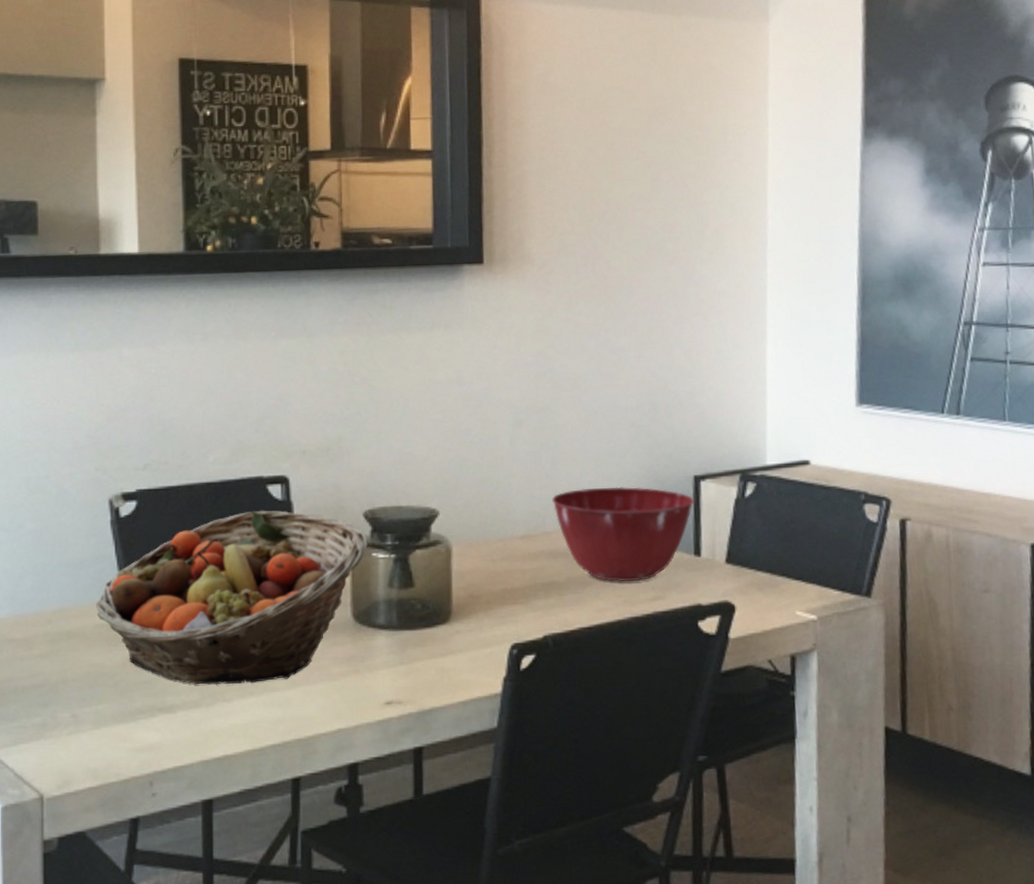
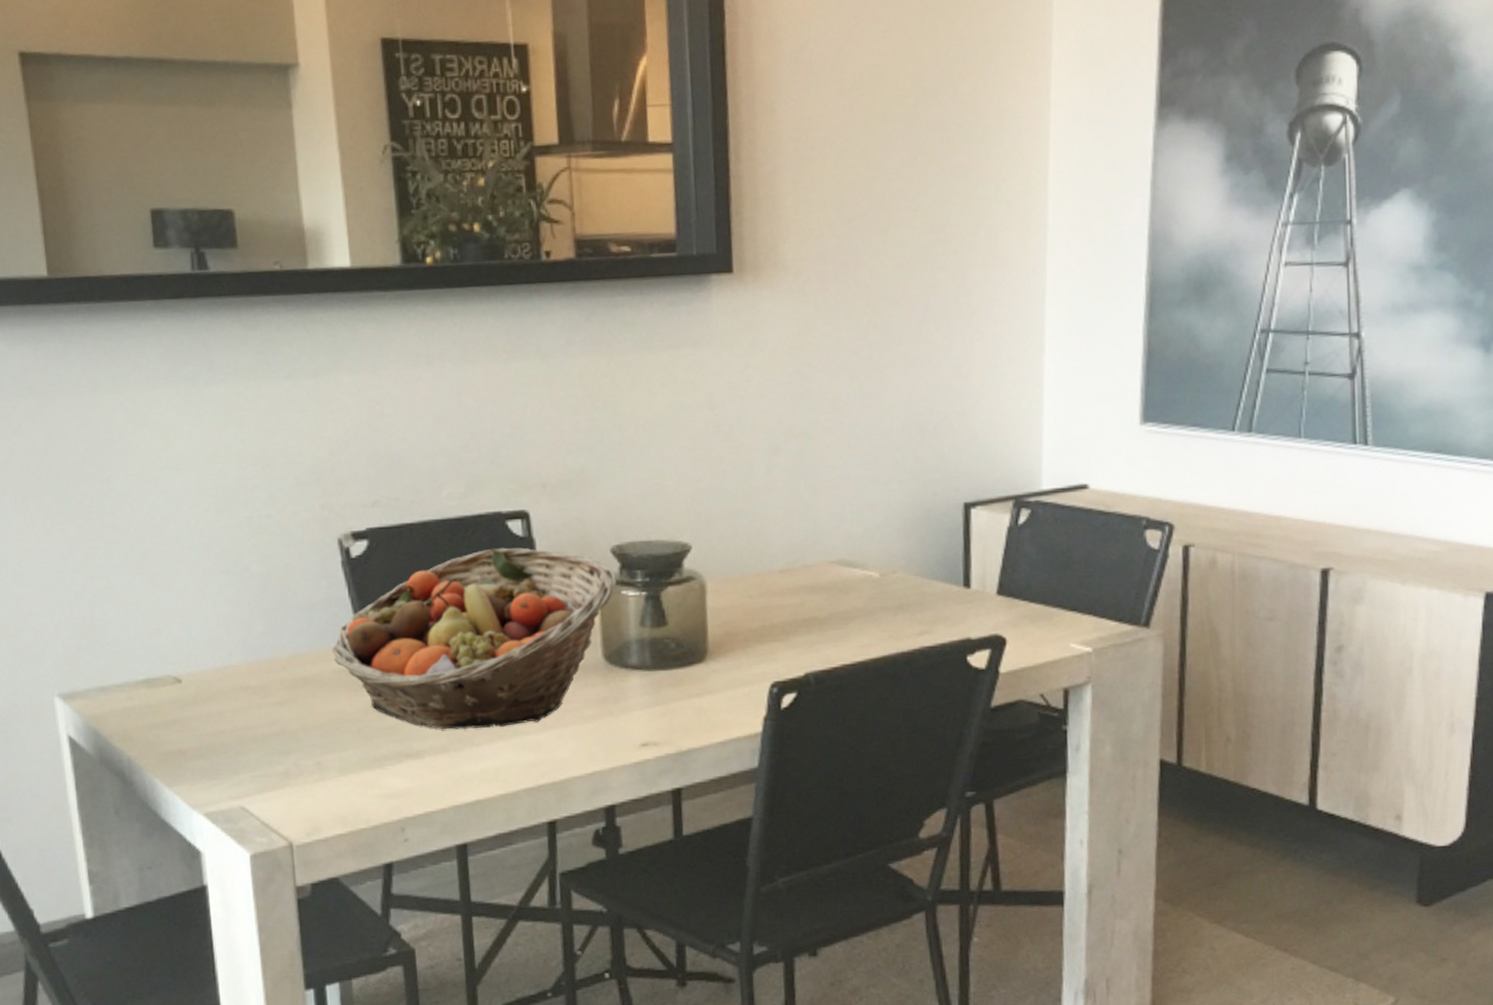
mixing bowl: present [551,486,694,582] -> none [811,515,964,616]

